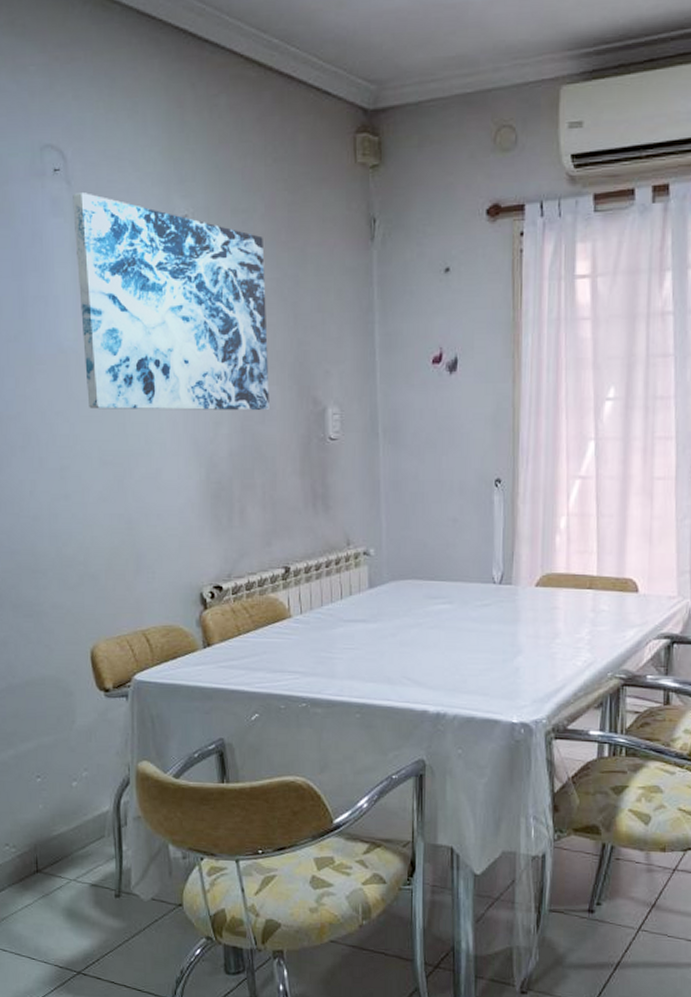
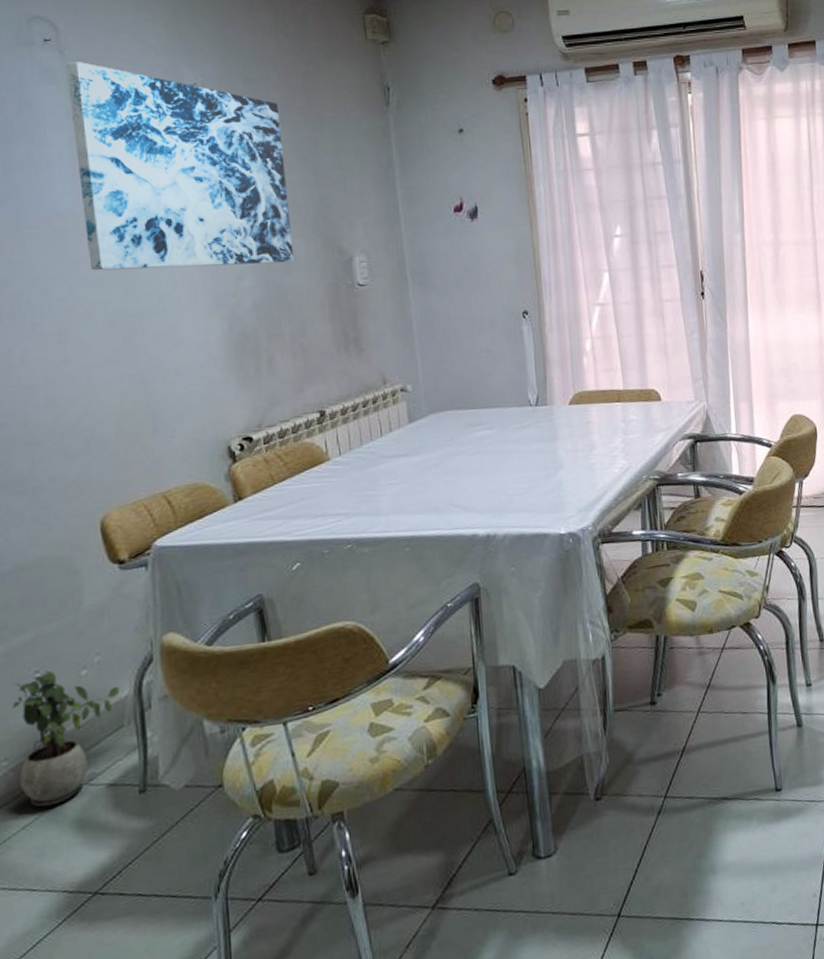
potted plant: none [19,777,102,893] -> present [12,670,120,808]

